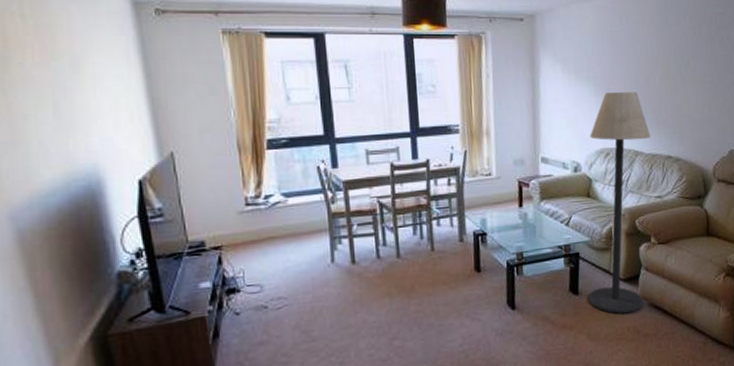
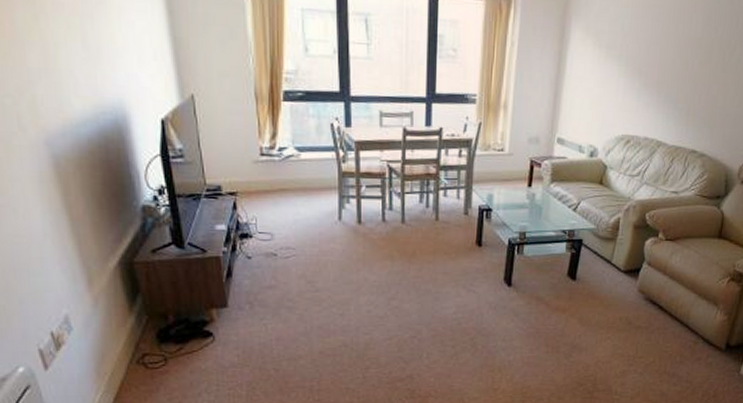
floor lamp: present [588,92,650,314] -> none [585,74,678,304]

